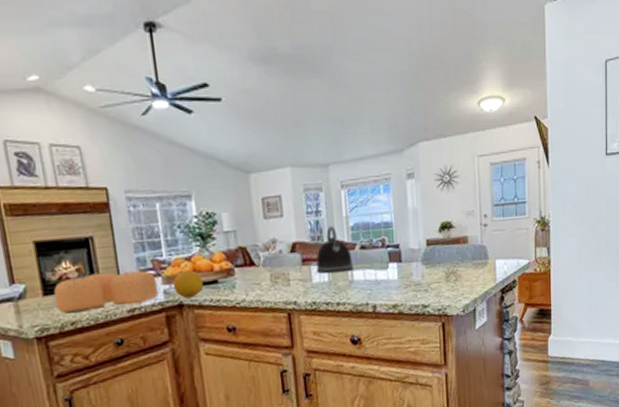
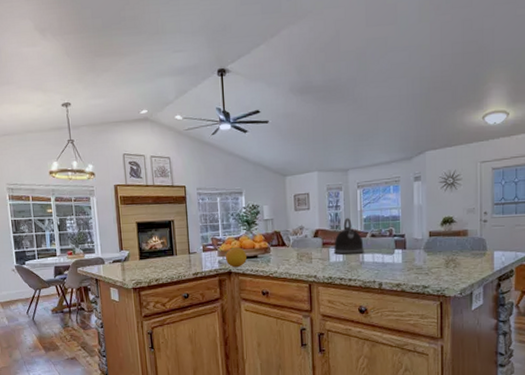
bread: present [54,270,158,313] -> none [146,245,214,273]

